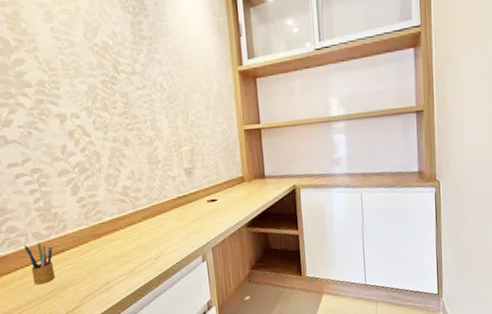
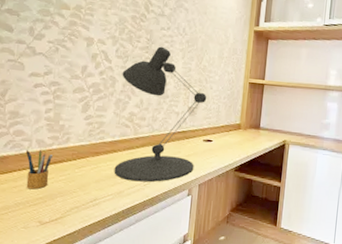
desk lamp: none [105,108,204,258] -> present [114,46,207,183]

